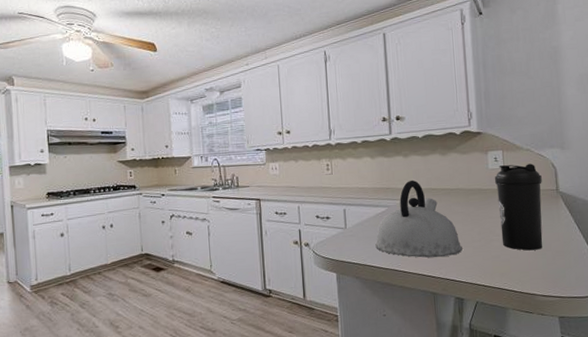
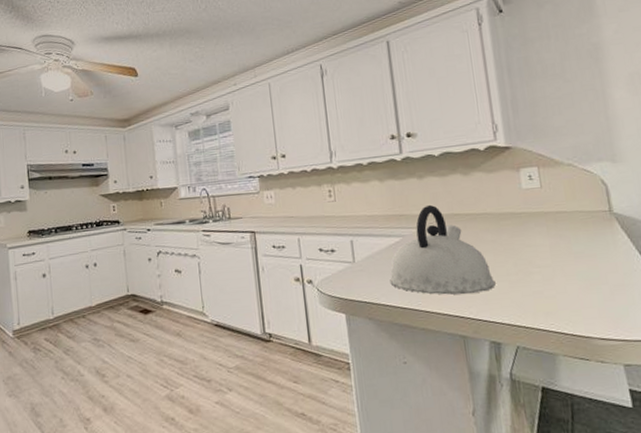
water bottle: present [494,163,543,251] -> none [529,181,597,285]

